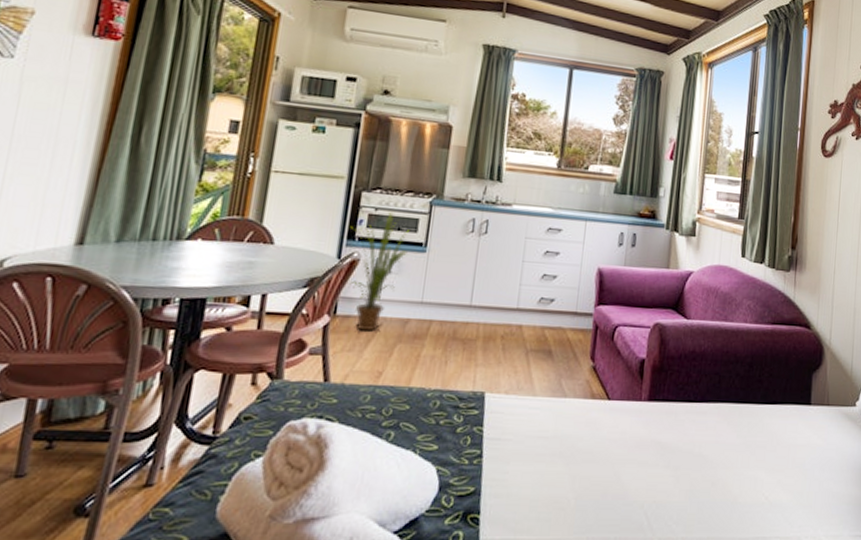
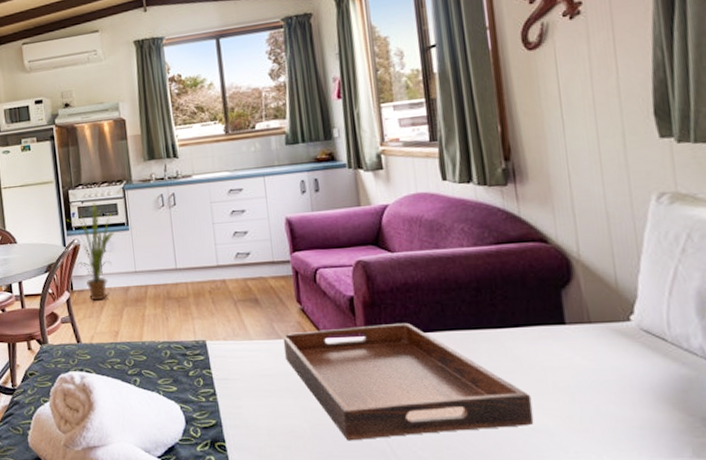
serving tray: none [565,390,775,514] -> present [283,322,534,441]

